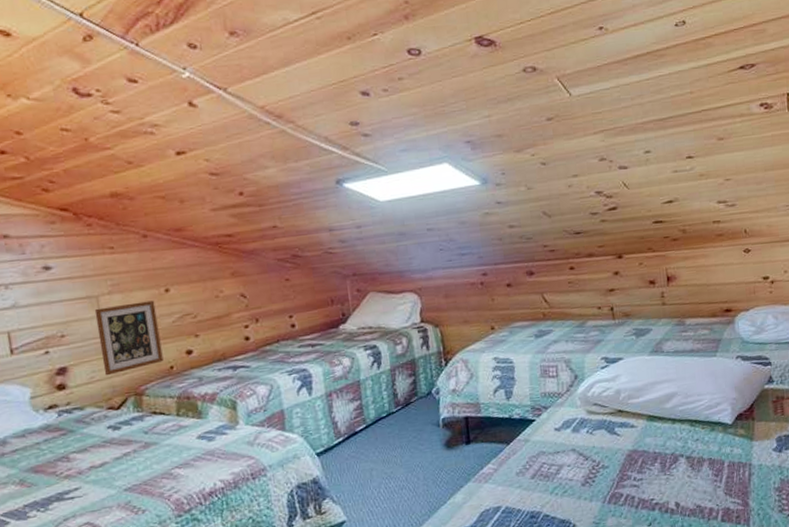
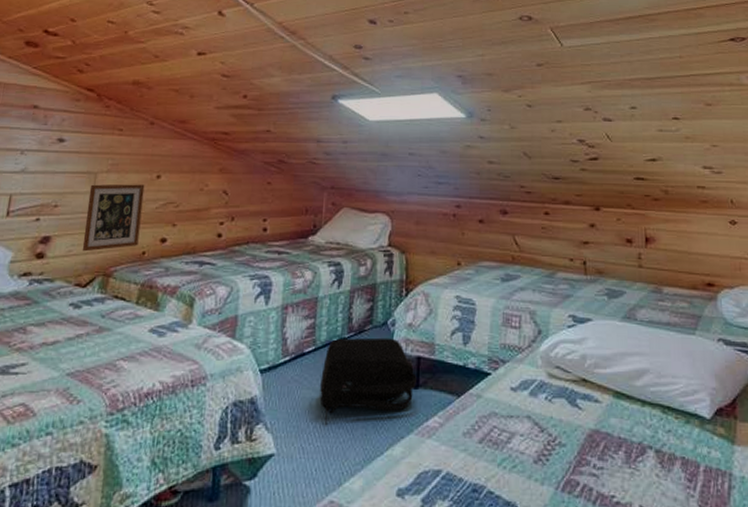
backpack: none [376,404,468,488] -> present [320,337,417,424]

